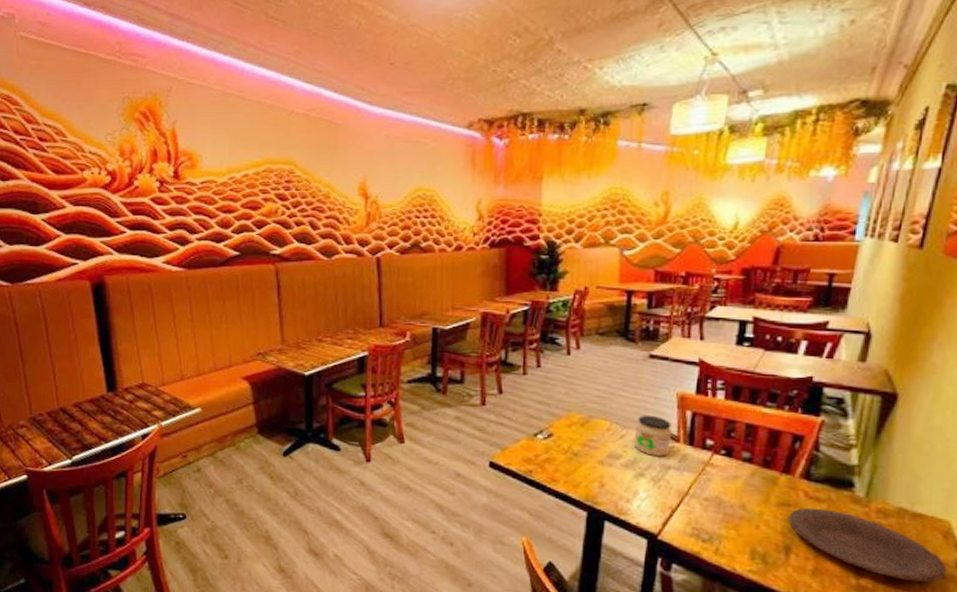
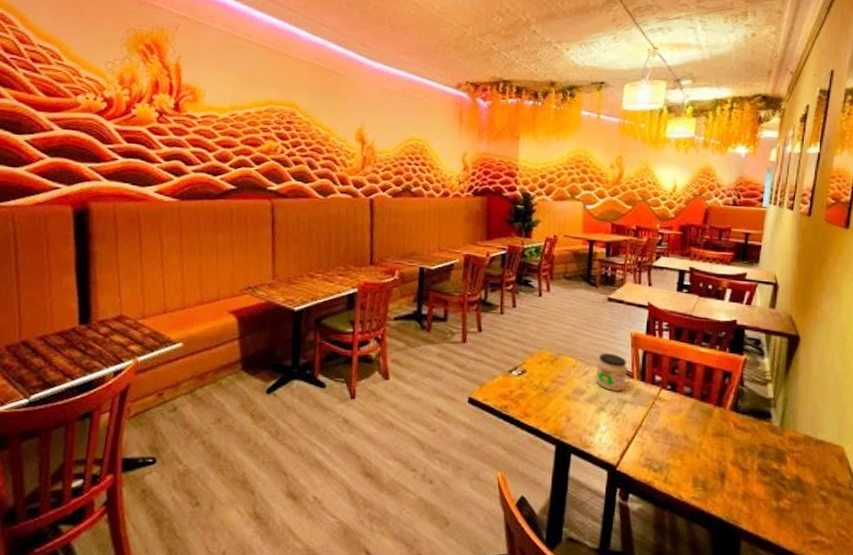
plate: present [788,507,947,583] -> none [722,437,843,502]

